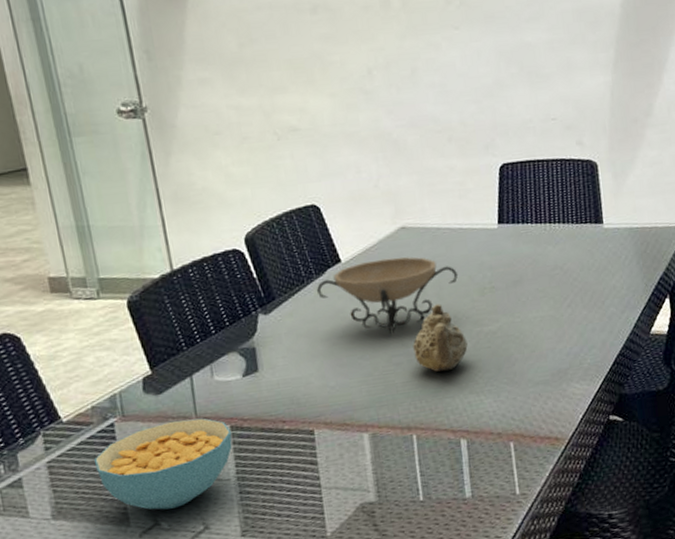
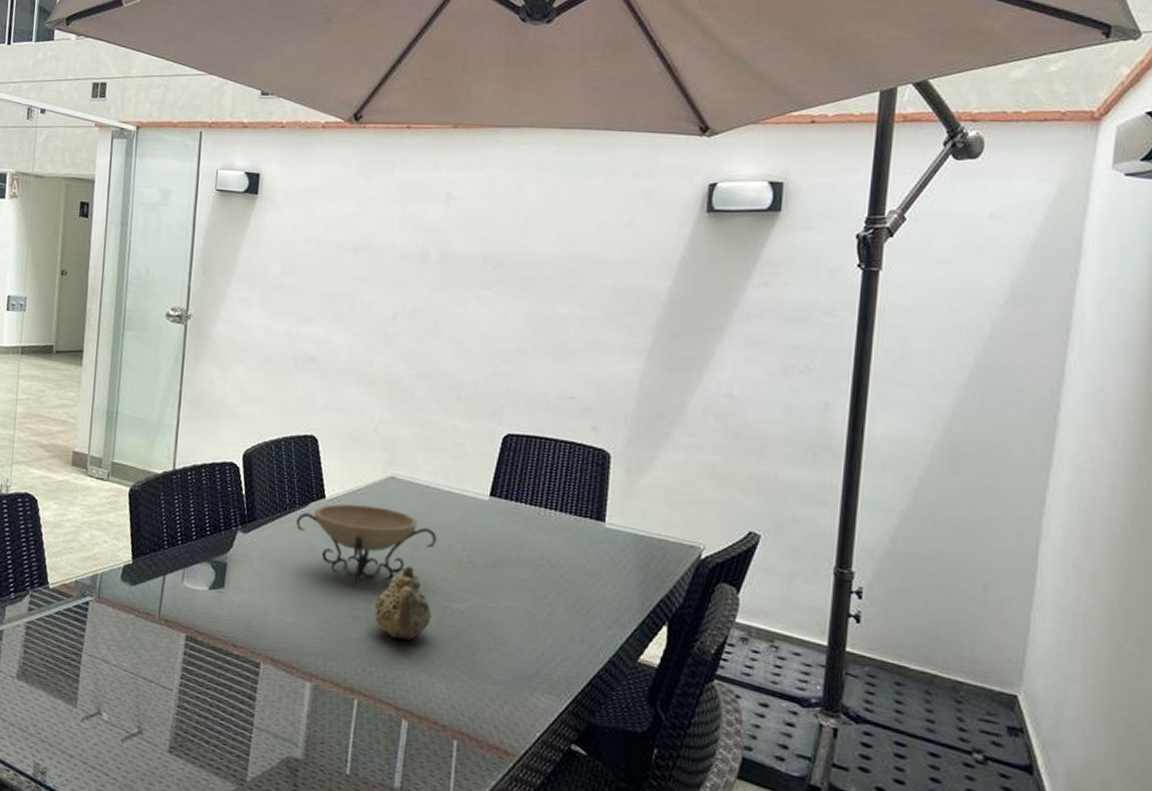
cereal bowl: present [93,418,232,510] -> none [63,614,186,703]

